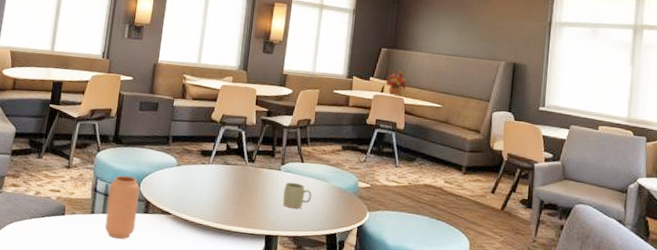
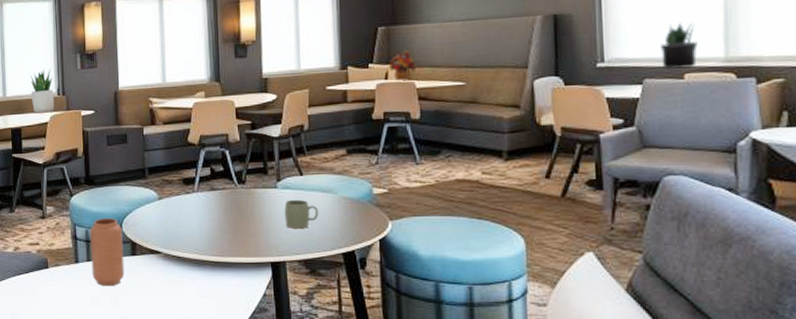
planter: none [77,32,100,73] -> present [31,68,55,113]
planter: none [584,86,610,122] -> present [659,23,698,69]

